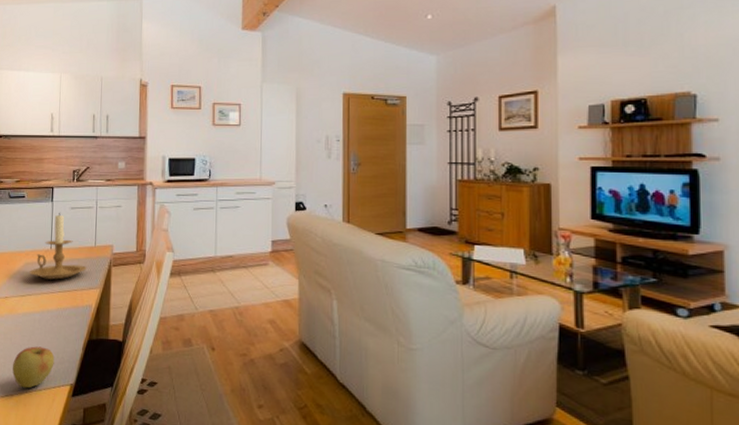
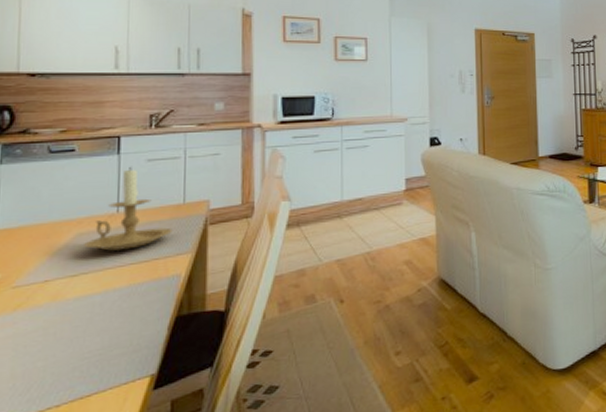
apple: present [12,346,55,388] -> none [58,335,126,394]

